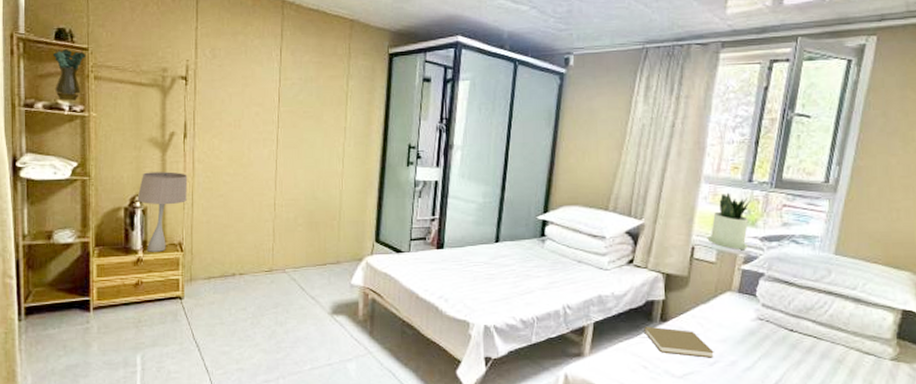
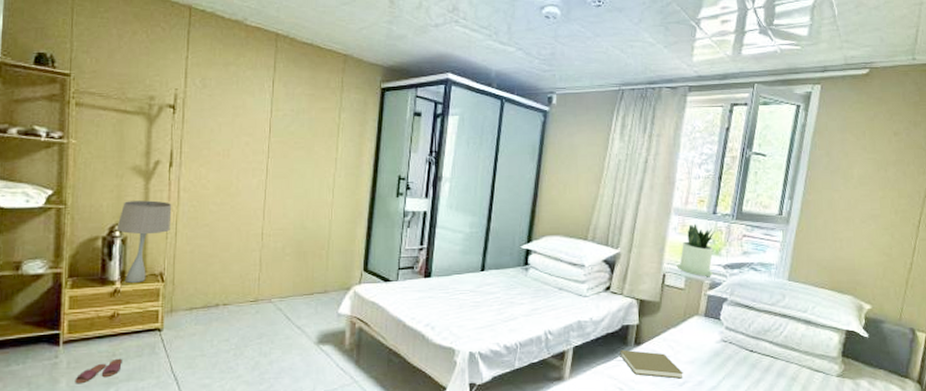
vase: present [52,47,86,101] -> none [30,72,68,127]
slippers: none [105,325,147,348] -> present [75,358,122,384]

